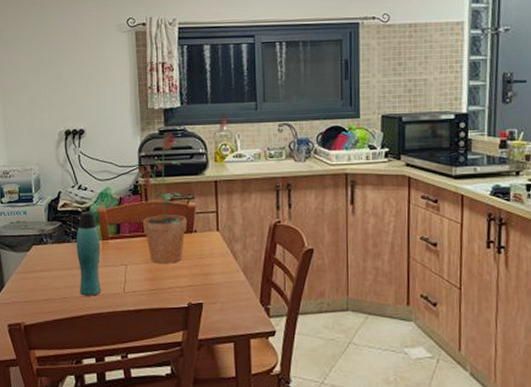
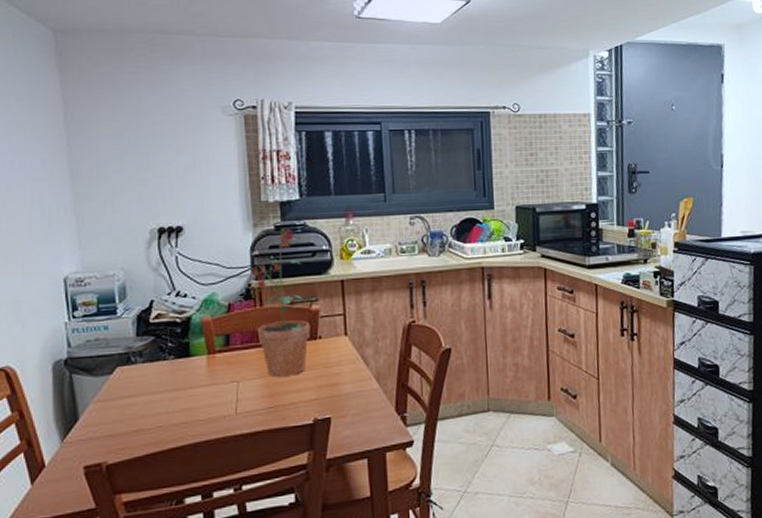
bottle: present [76,212,102,296] -> none [174,322,208,422]

